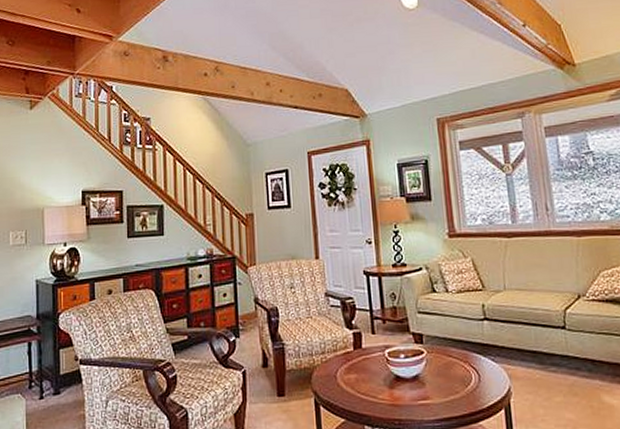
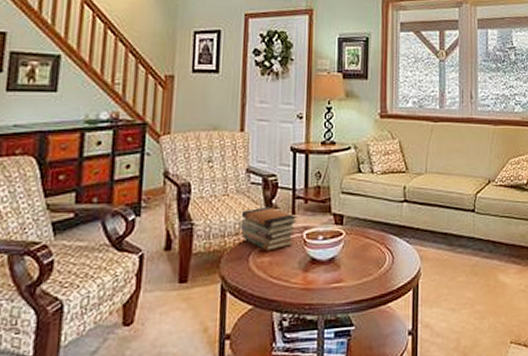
book stack: none [325,327,378,369] -> present [240,206,297,251]

